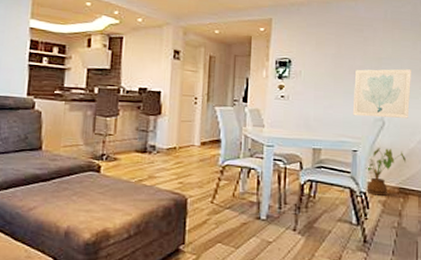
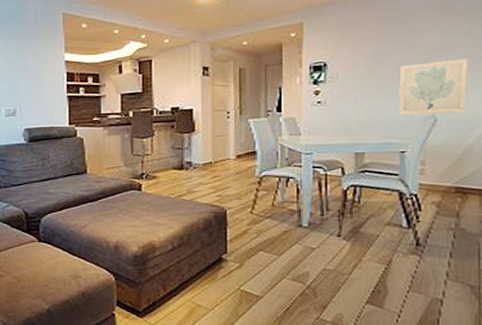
house plant: present [366,148,407,196] -> none [416,147,464,197]

